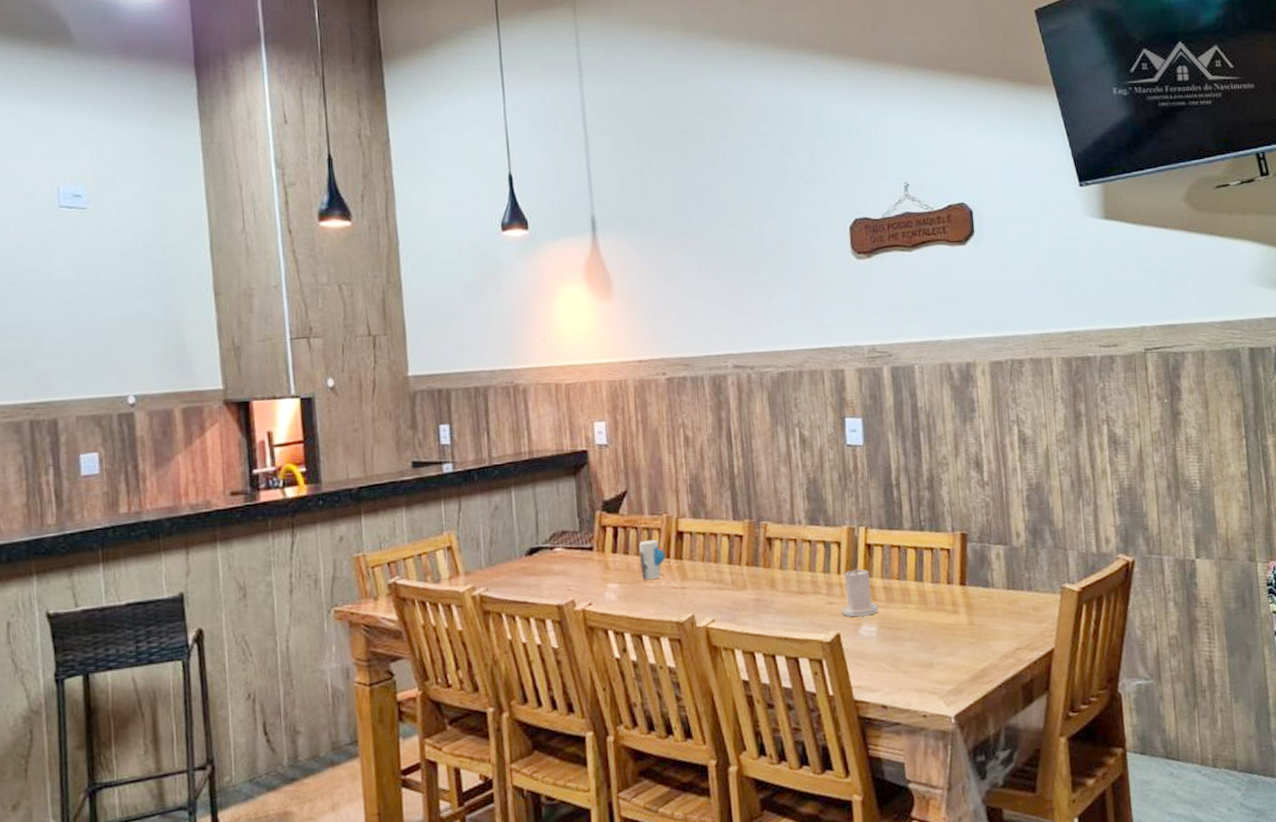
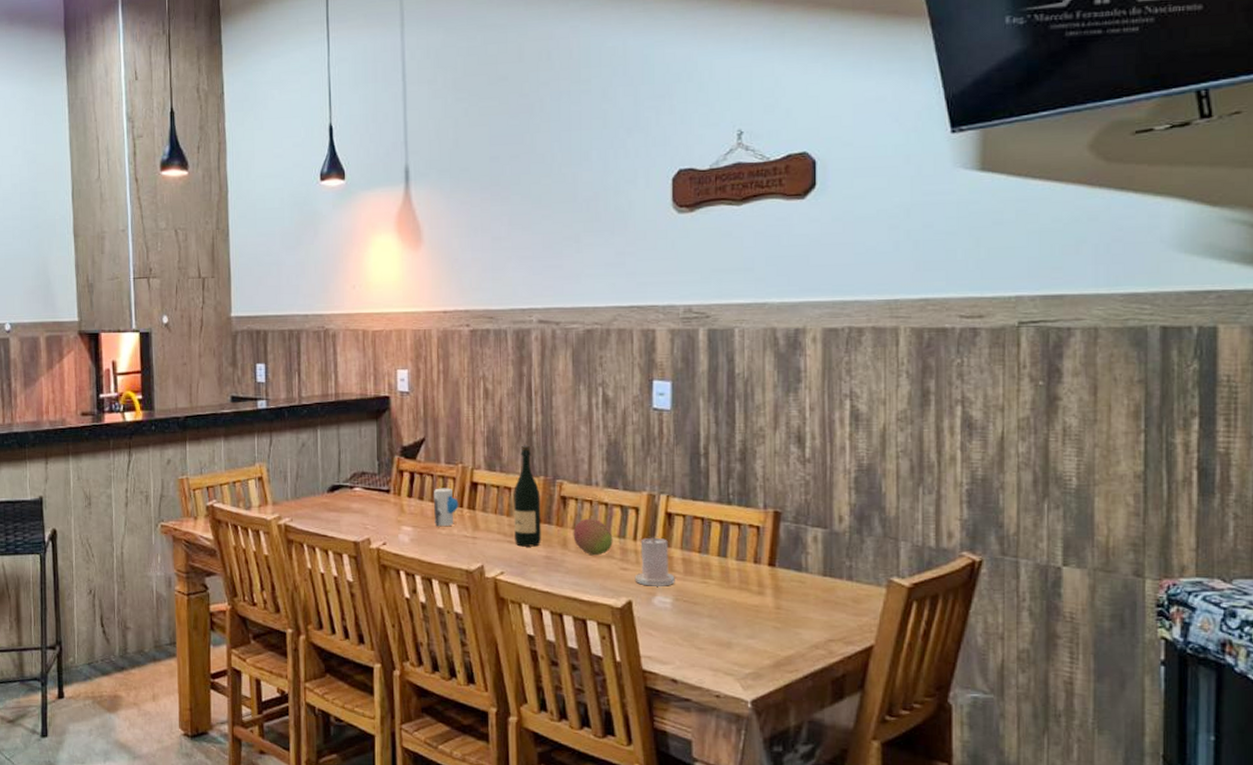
wine bottle: none [720,489,750,592] -> present [514,445,541,547]
fruit: none [780,556,819,593] -> present [573,518,613,556]

